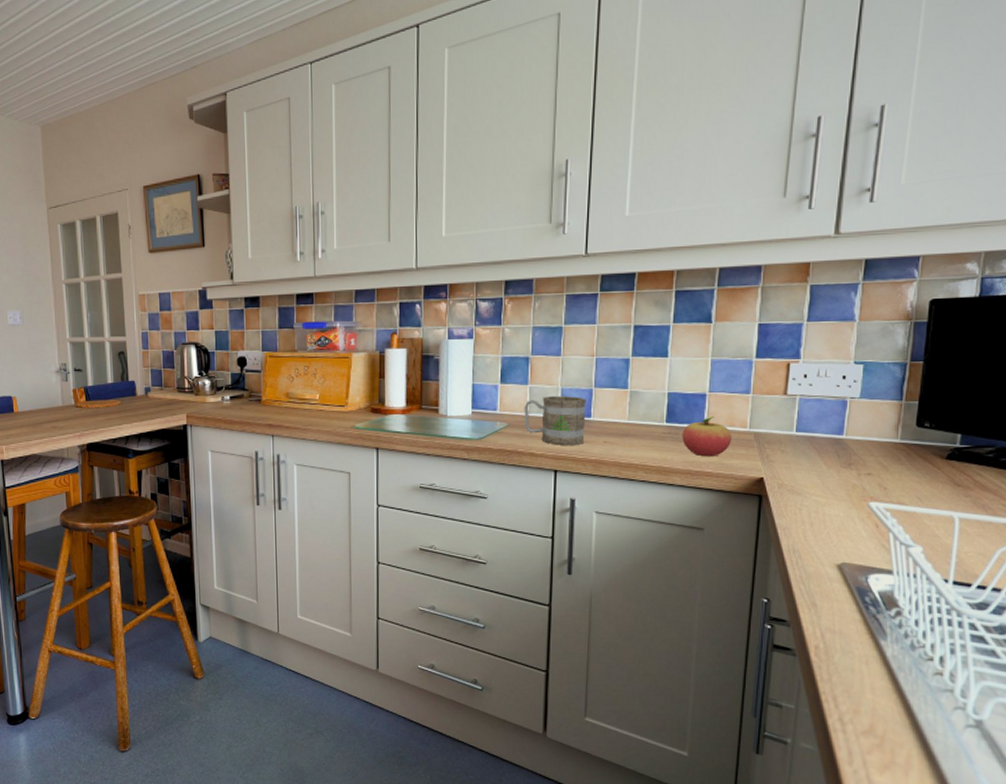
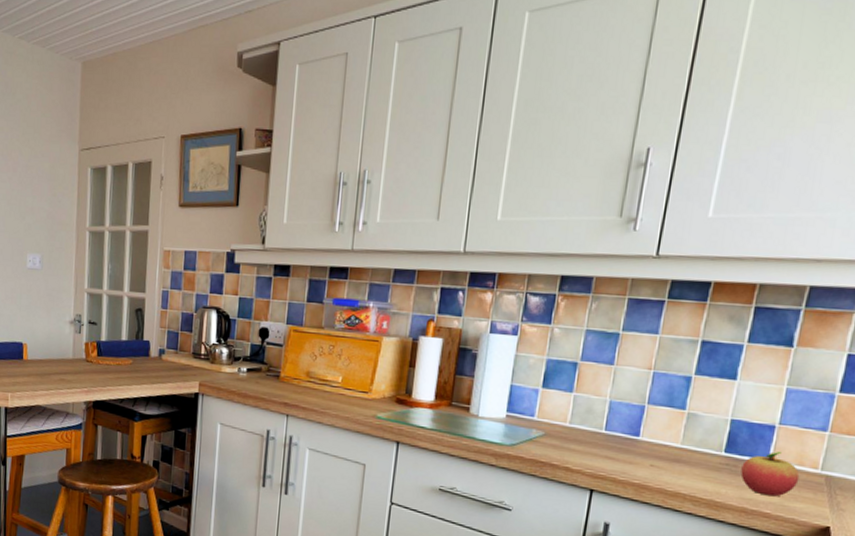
mug: present [524,396,586,446] -> none [563,408,636,466]

